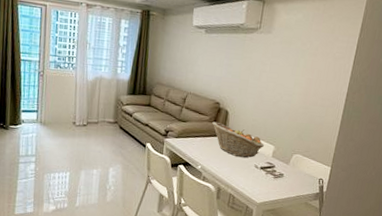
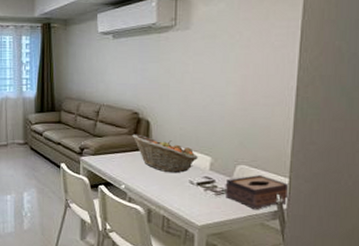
tissue box: none [281,163,331,192] -> present [225,175,290,210]

